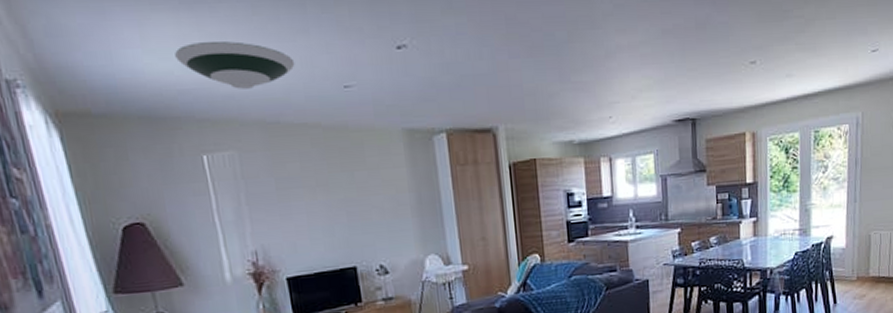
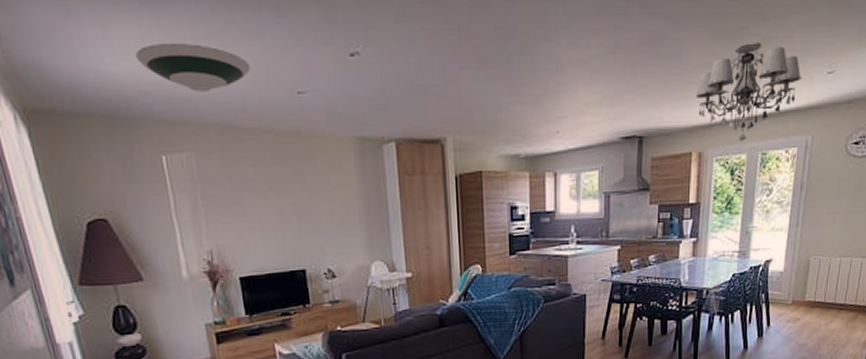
chandelier: none [745,23,848,121] -> present [696,41,803,142]

